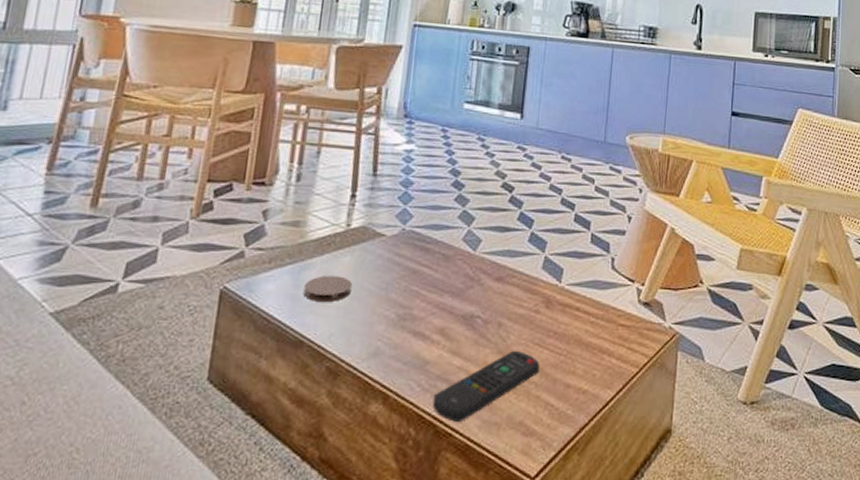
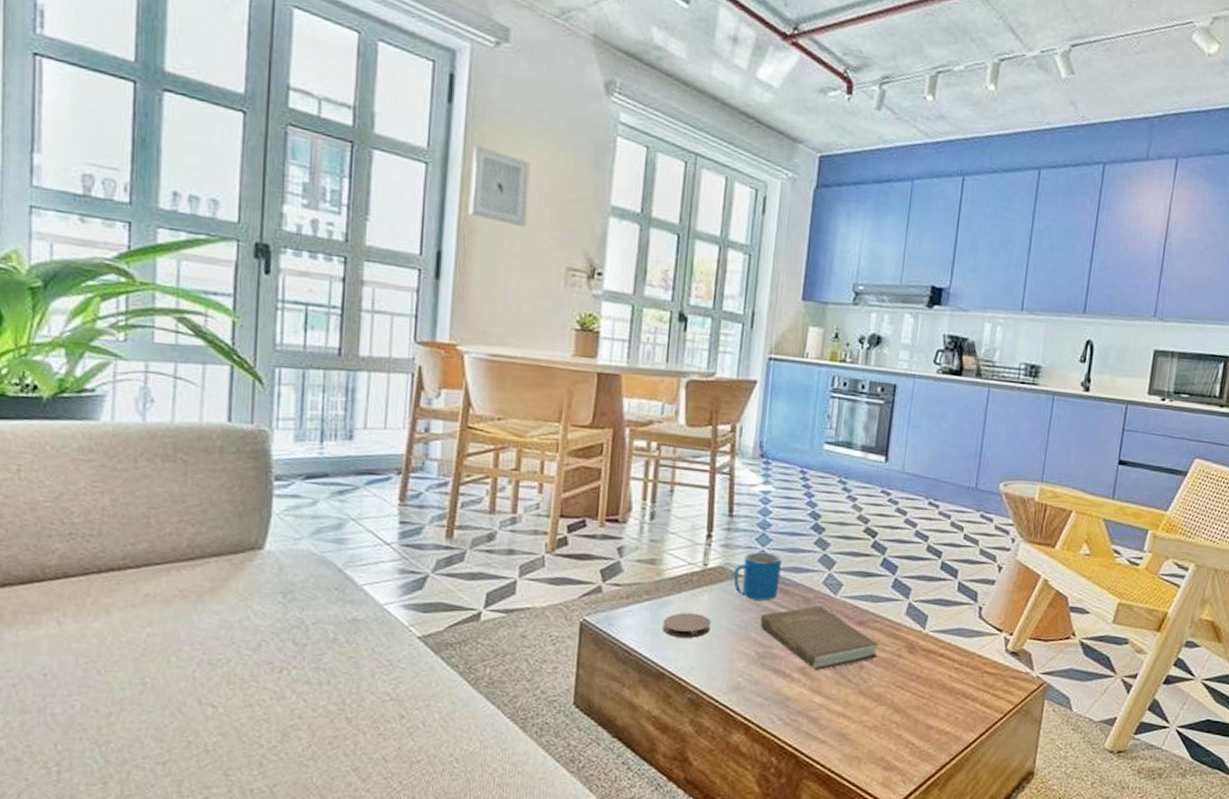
mug: none [375,210,423,260] -> present [733,552,782,601]
book: none [401,263,517,330] -> present [760,606,879,670]
remote control: present [432,351,540,423] -> none [793,692,902,755]

